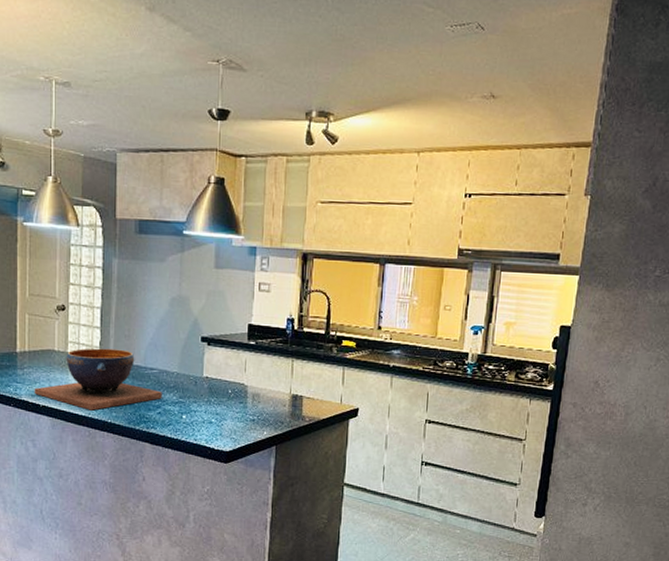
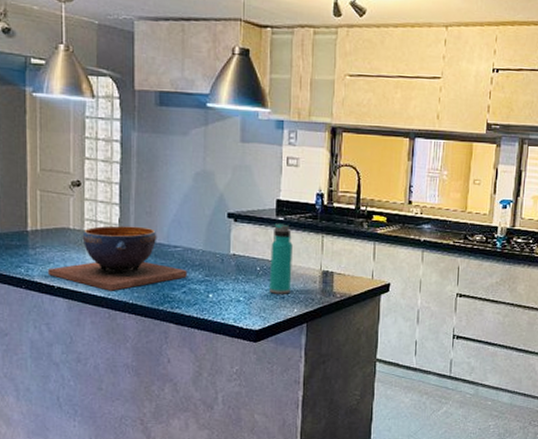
water bottle: none [240,347,263,417] -> present [270,223,293,294]

